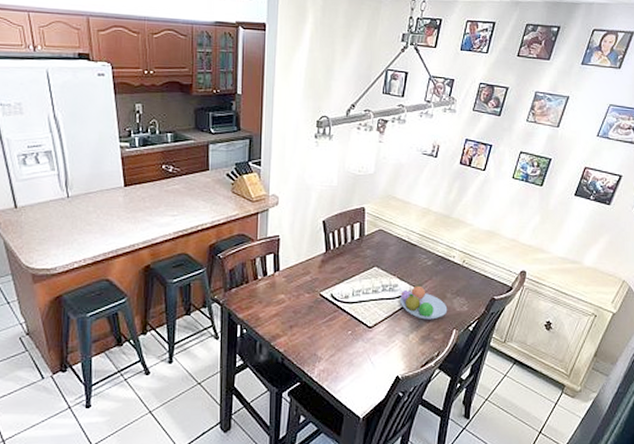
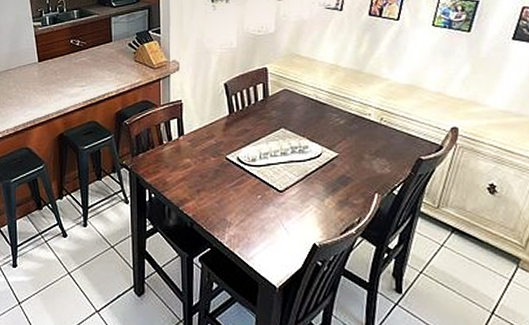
fruit bowl: present [400,285,448,320] -> none [312,146,367,183]

